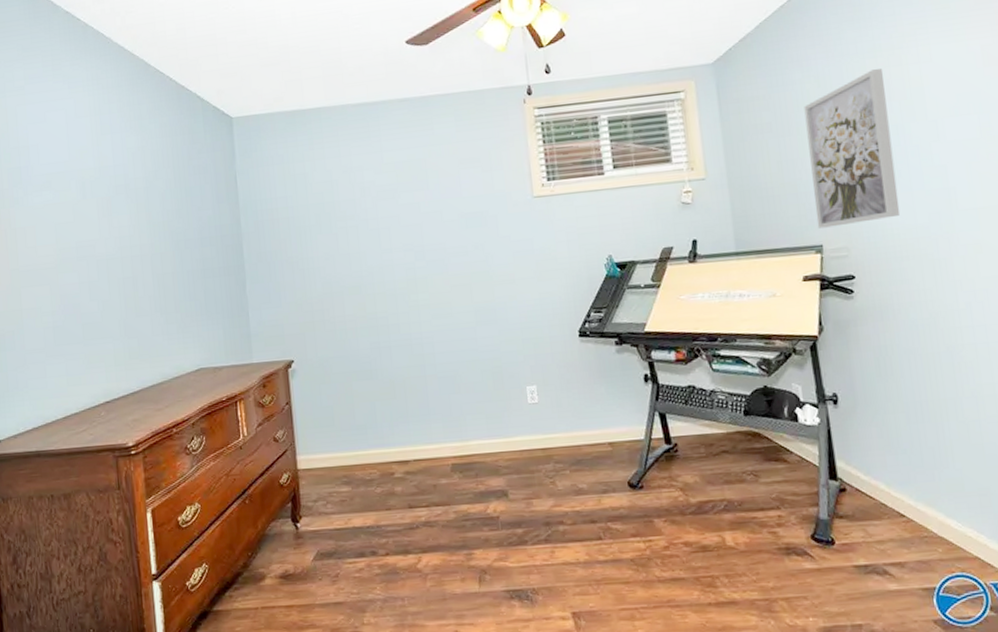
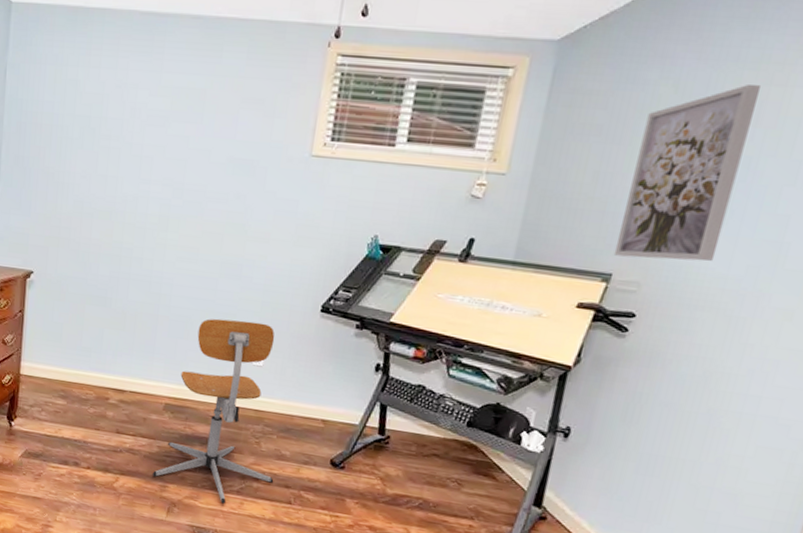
office chair: none [454,360,579,558] -> present [152,318,275,504]

